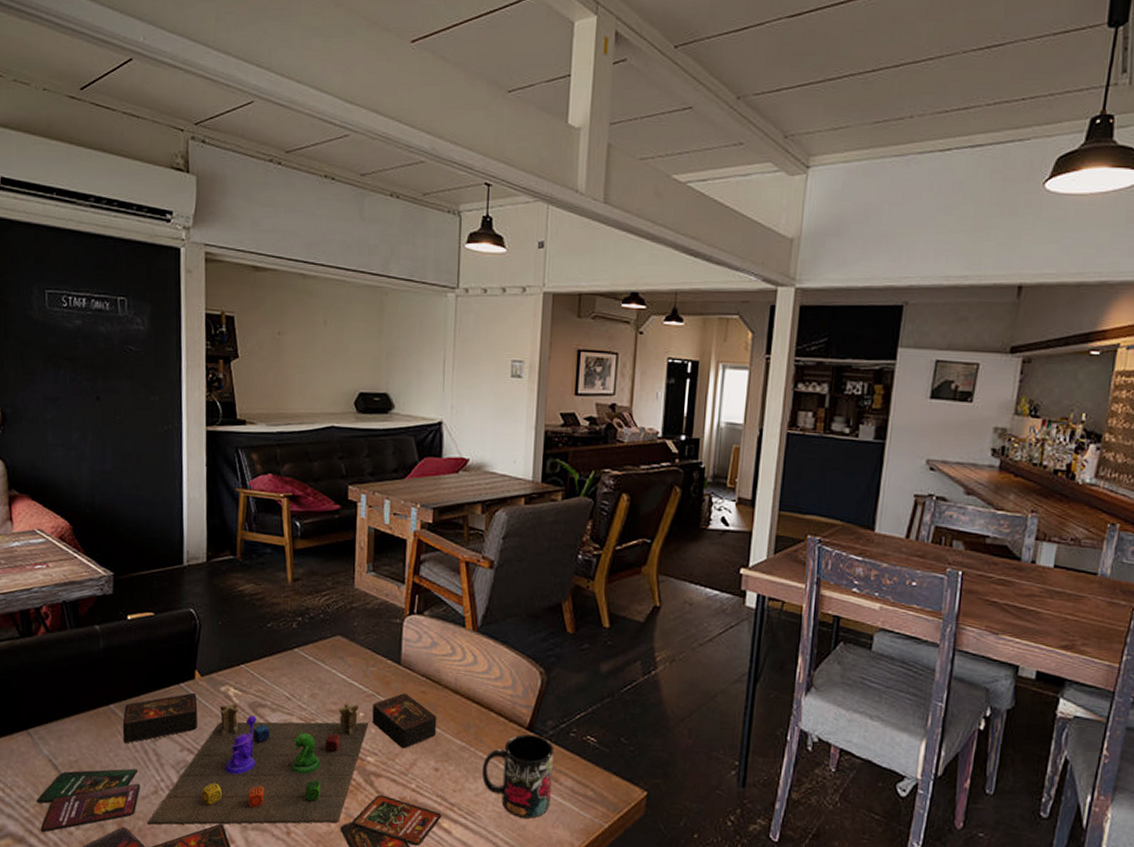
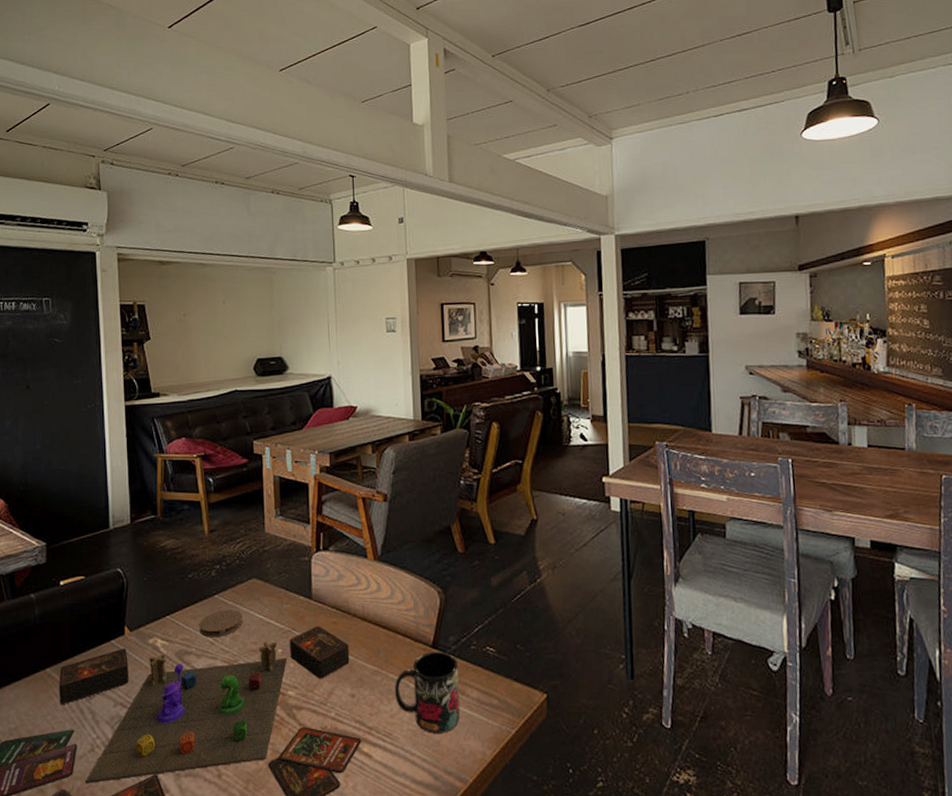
coaster: none [276,665,324,693] -> present [199,610,243,638]

